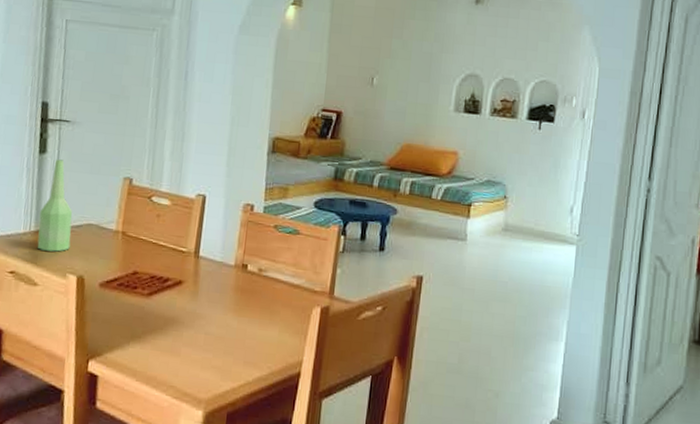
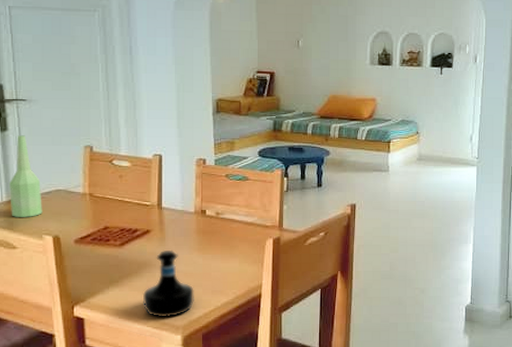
tequila bottle: none [164,307,224,388] -> present [142,250,194,318]

